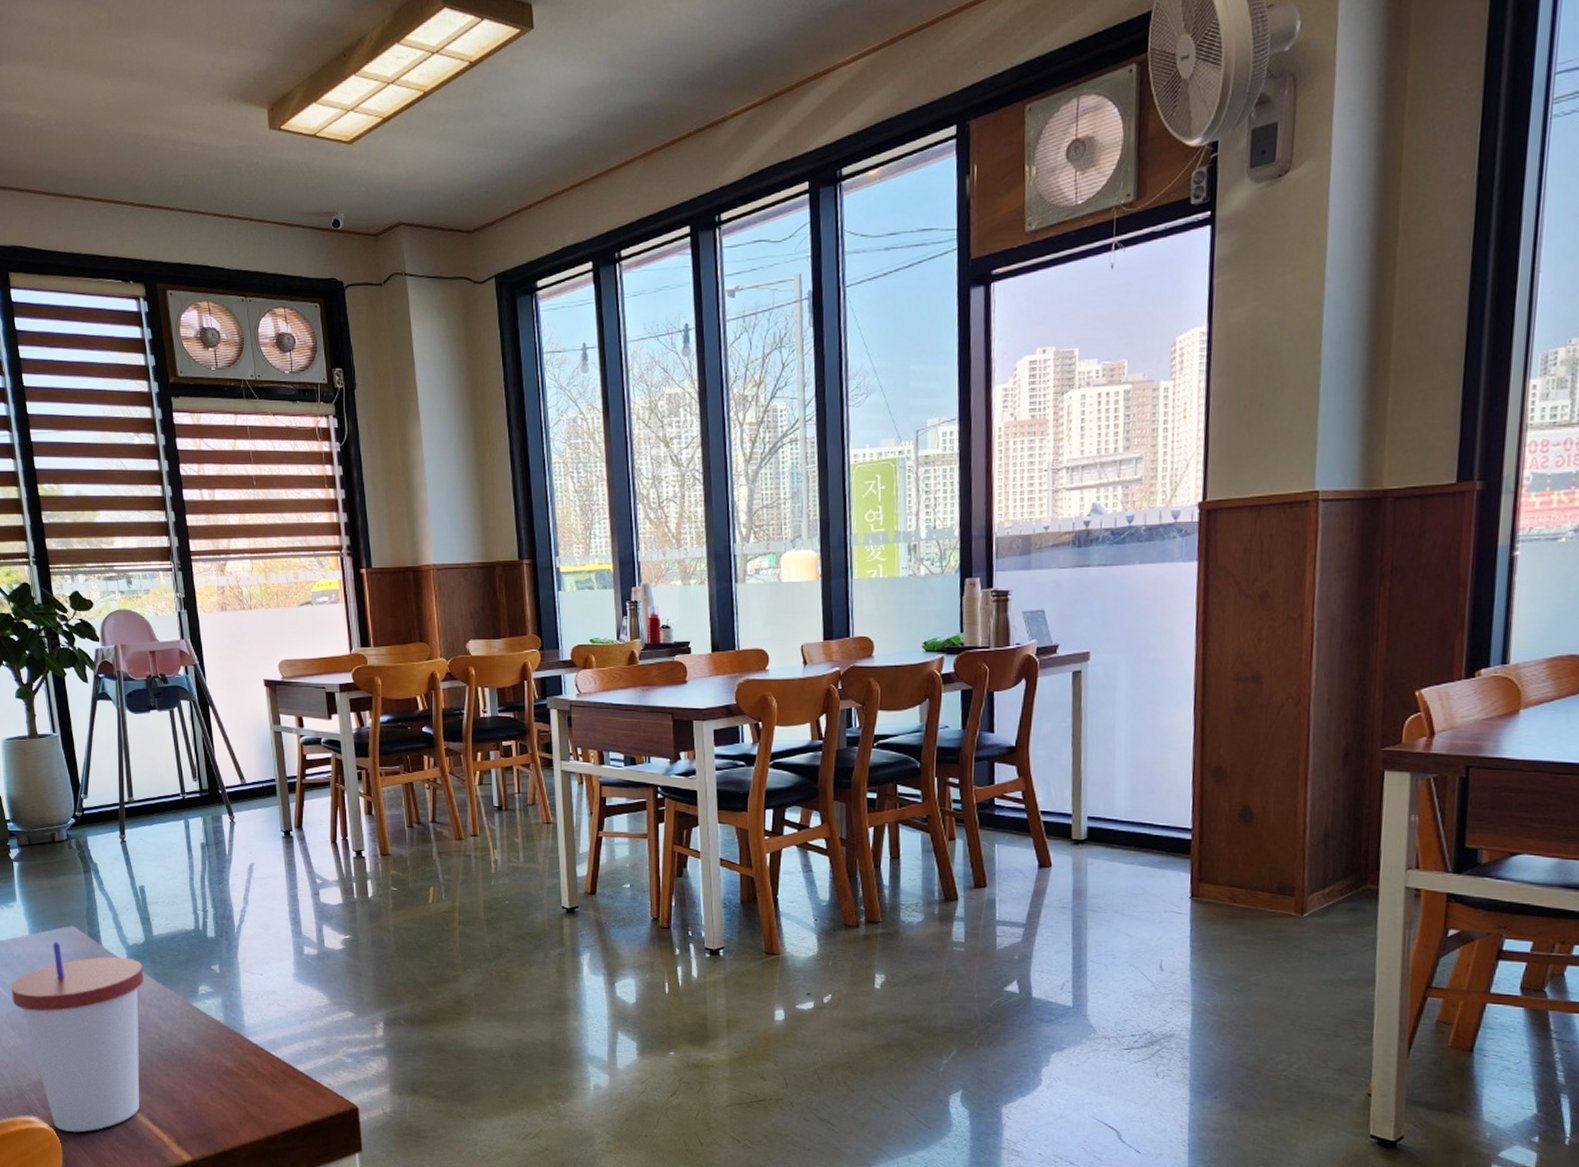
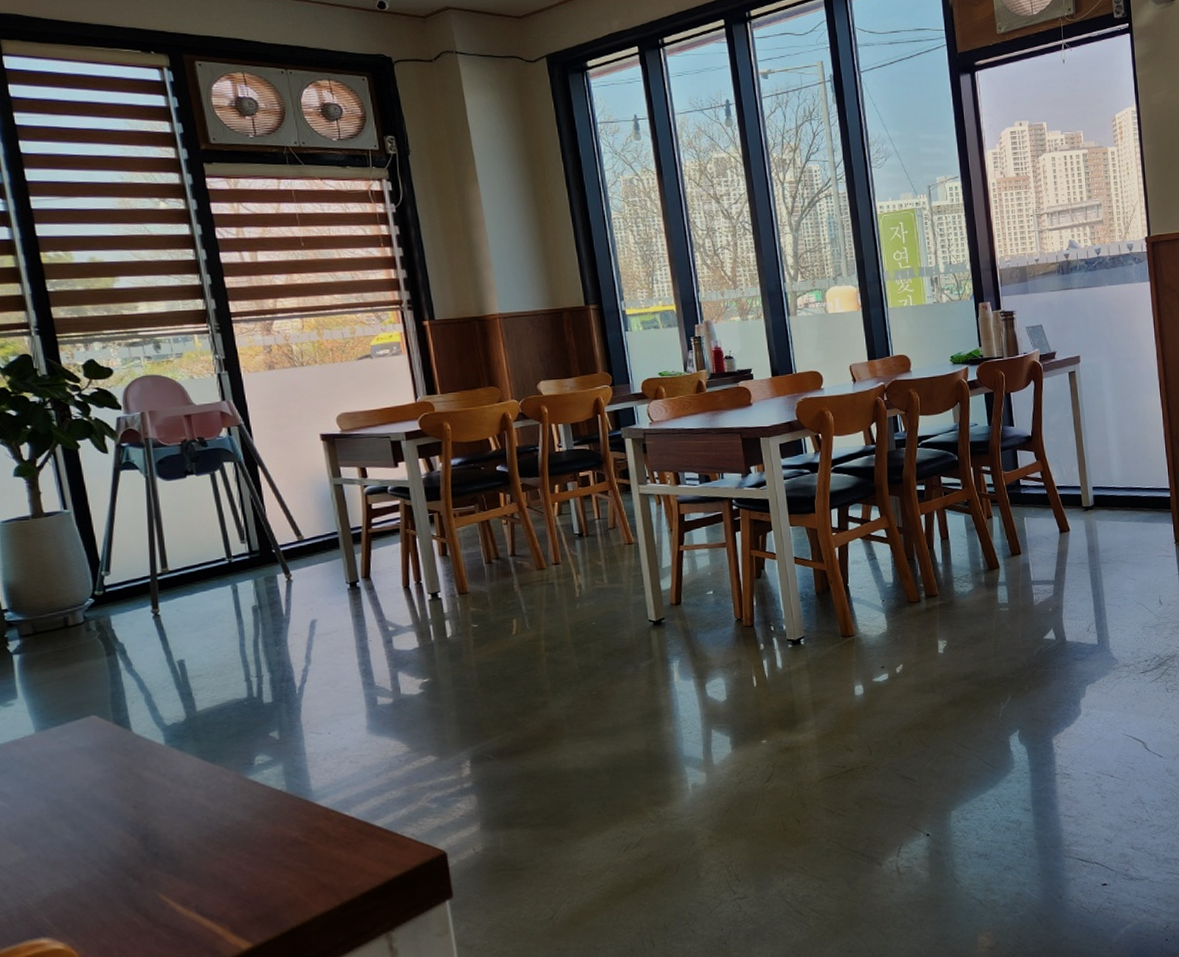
cup: present [11,942,144,1132] -> none [11,735,186,947]

